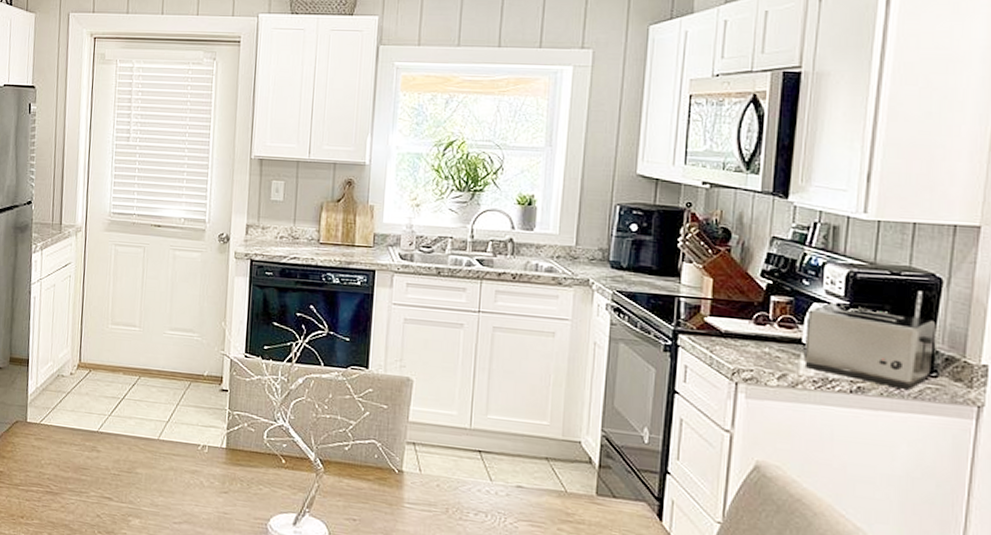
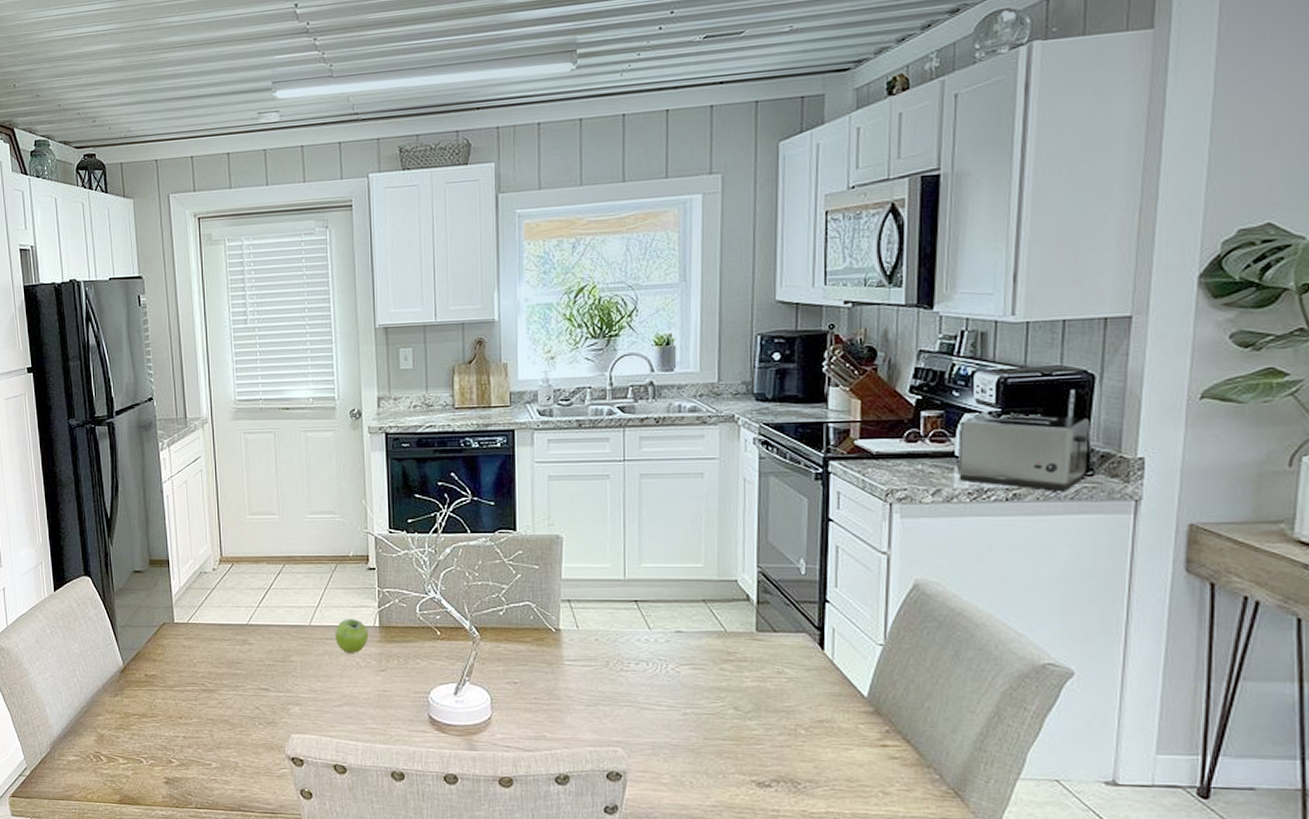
fruit: none [181,437,215,472] -> present [335,619,369,653]

